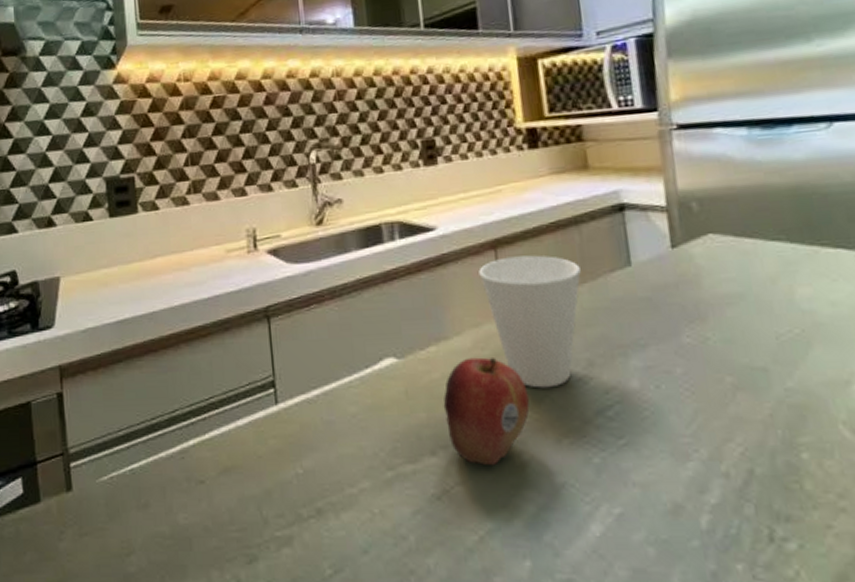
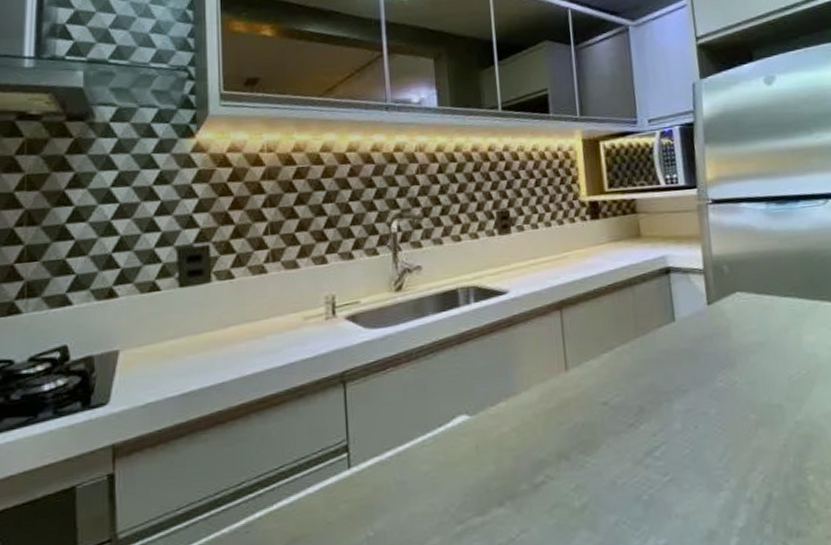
fruit: present [443,356,530,466] -> none [511,408,589,512]
cup: present [478,255,581,388] -> none [545,314,634,435]

